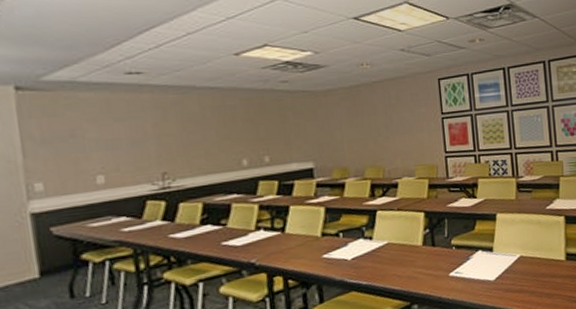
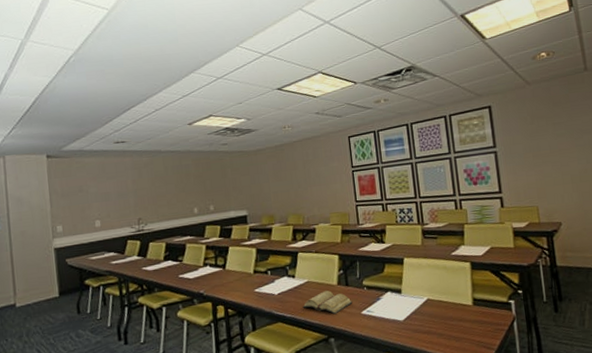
diary: none [381,252,439,279] -> present [302,290,353,315]

